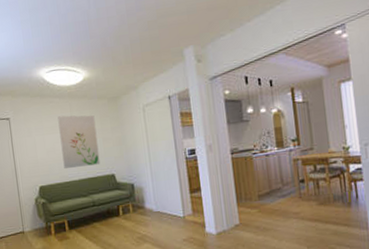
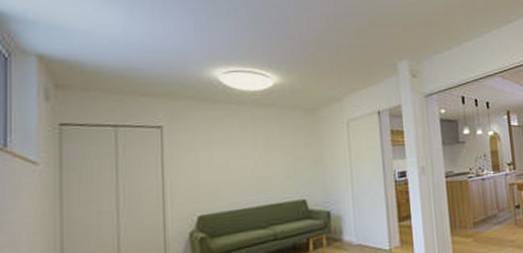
wall art: present [57,115,100,168] -> none [234,126,288,193]

